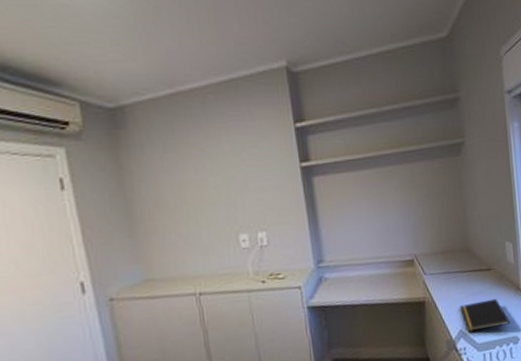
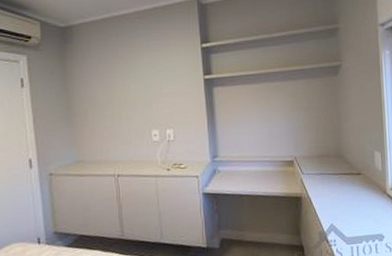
notepad: present [460,298,510,332] -> none [332,199,376,227]

